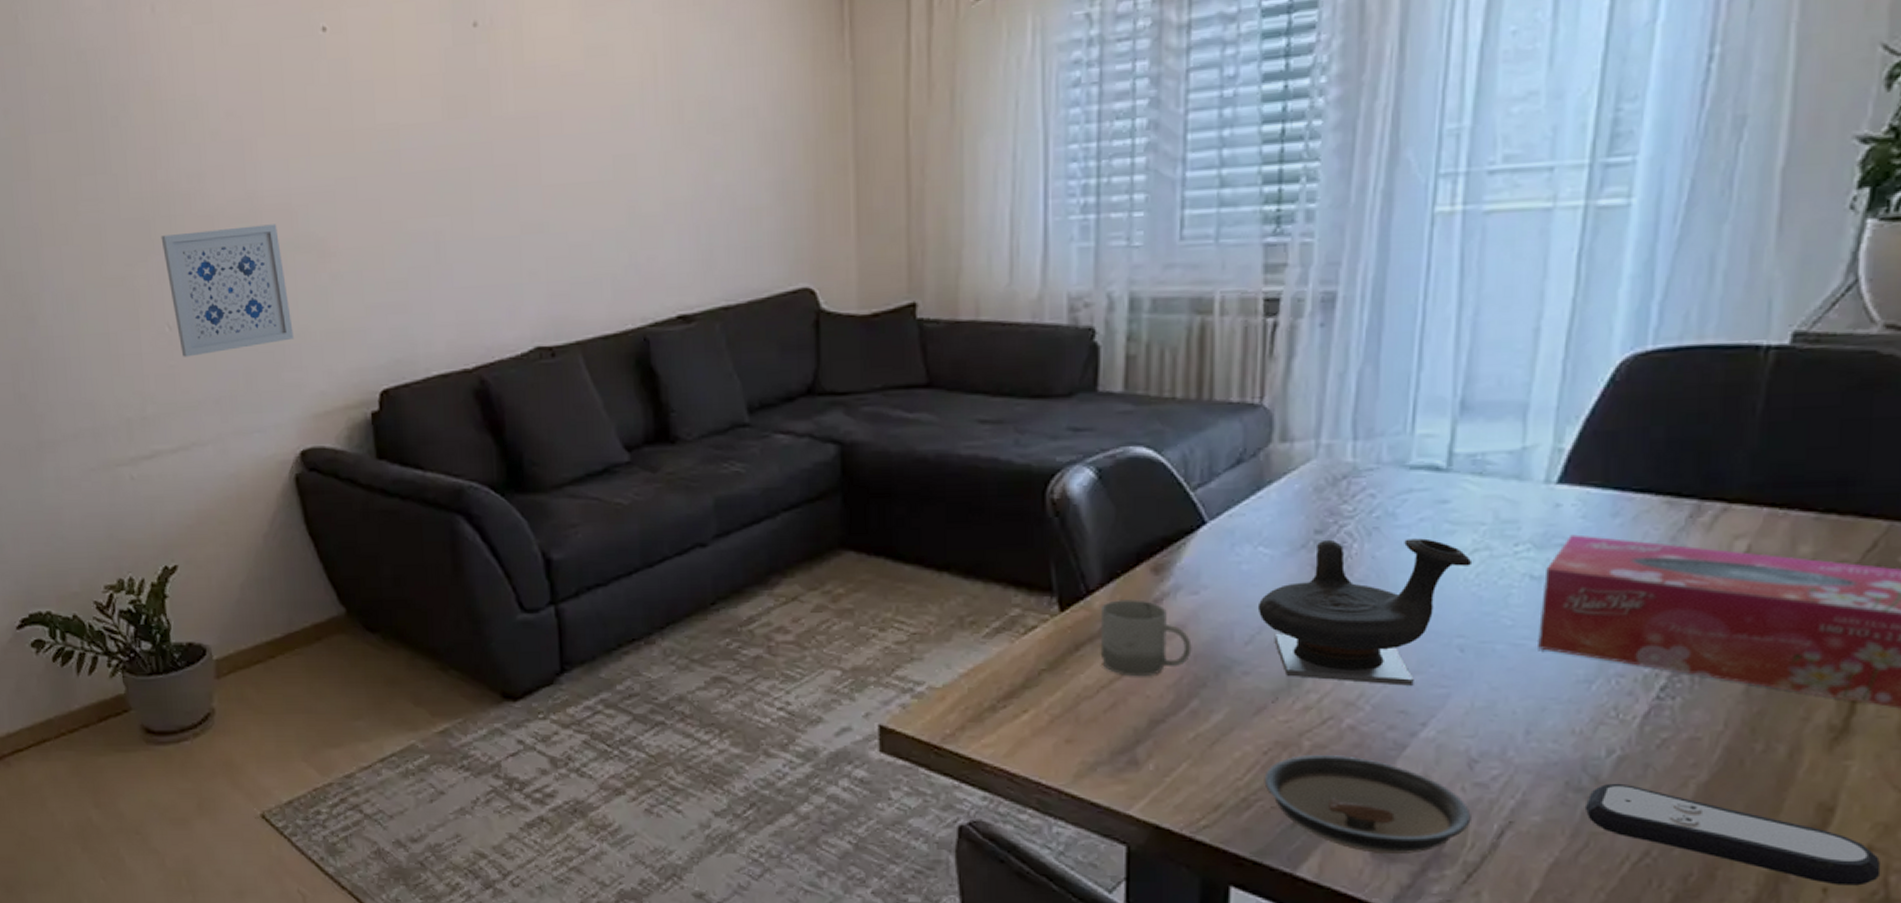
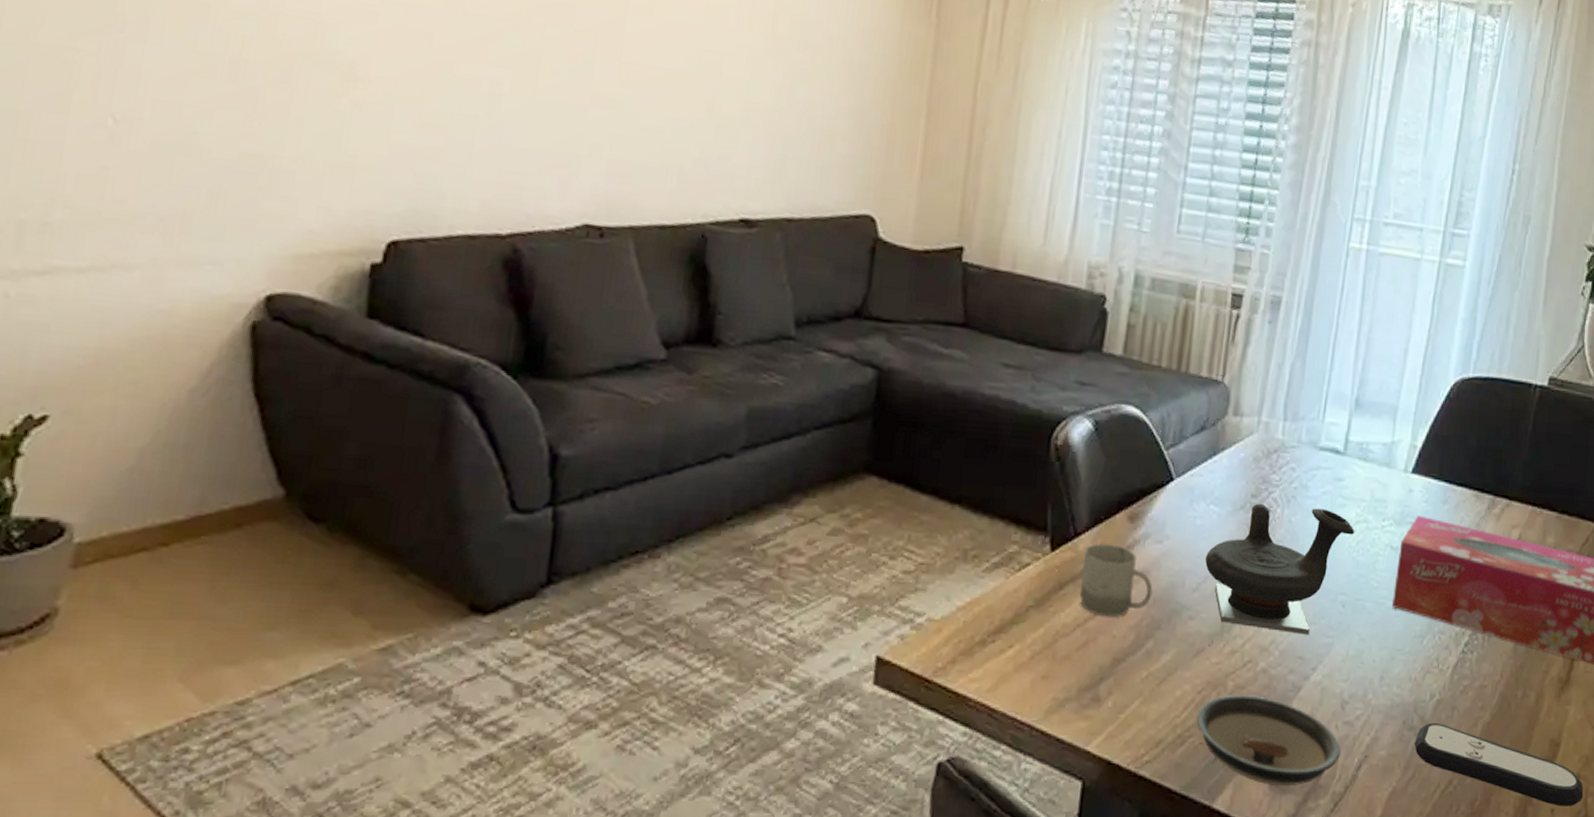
wall art: present [160,224,294,357] -> none [124,11,295,165]

